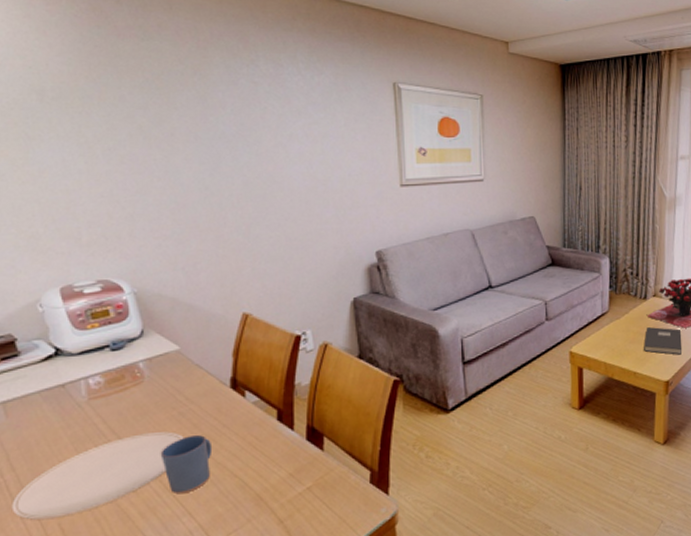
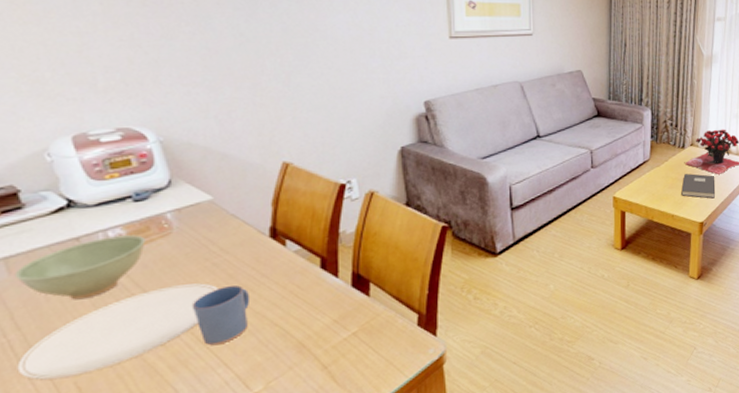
bowl: none [10,383,121,444] -> present [14,235,146,300]

